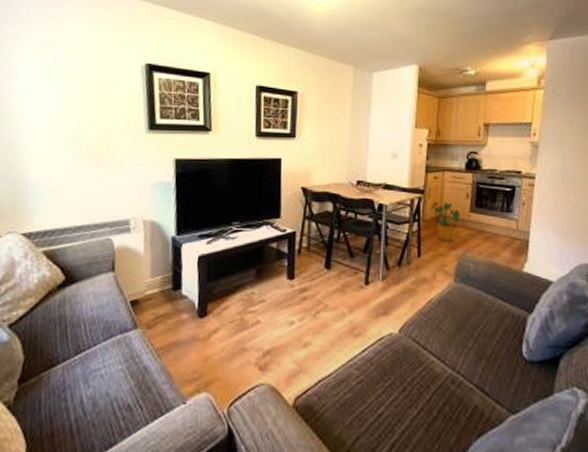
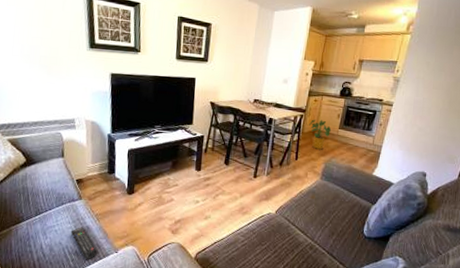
remote control: none [121,368,158,418] -> present [70,227,97,260]

